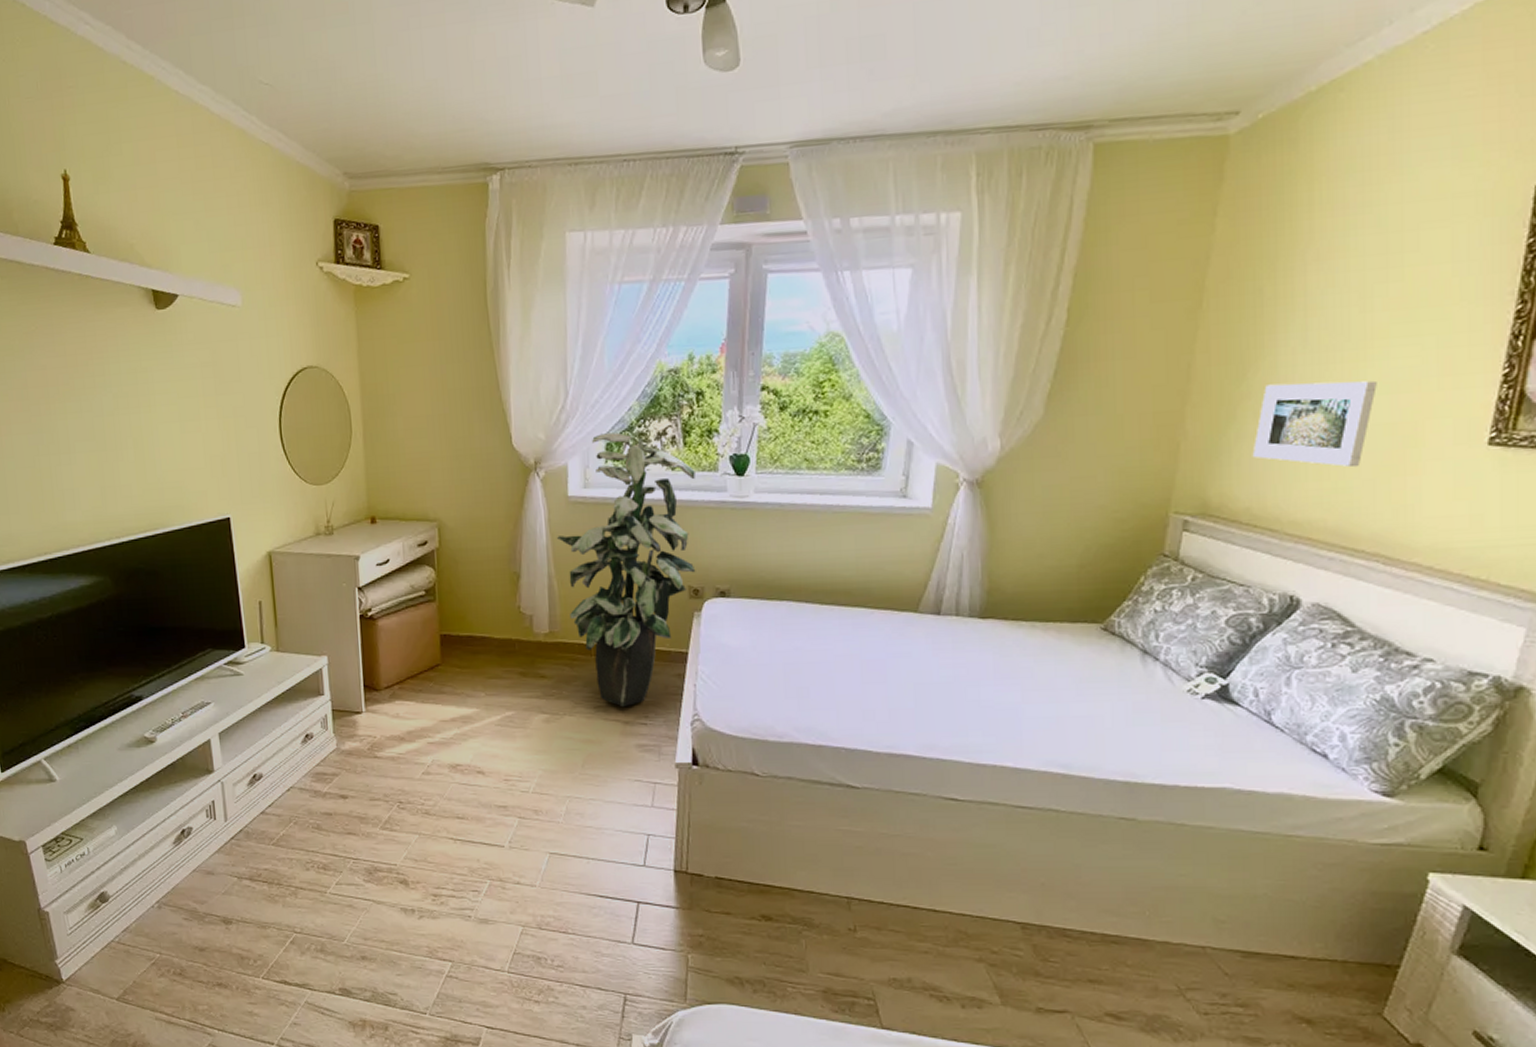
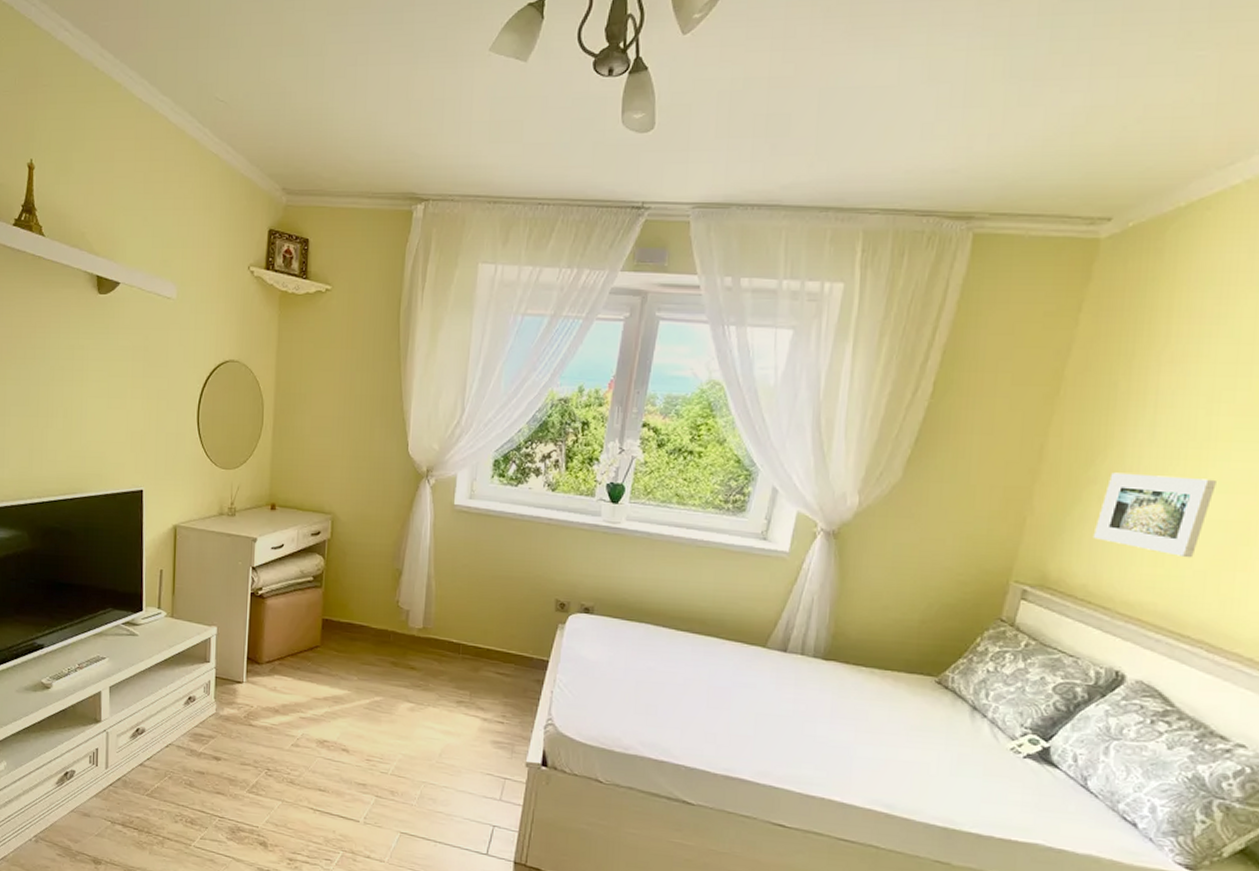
indoor plant: present [556,432,696,707] -> none [439,450,573,705]

